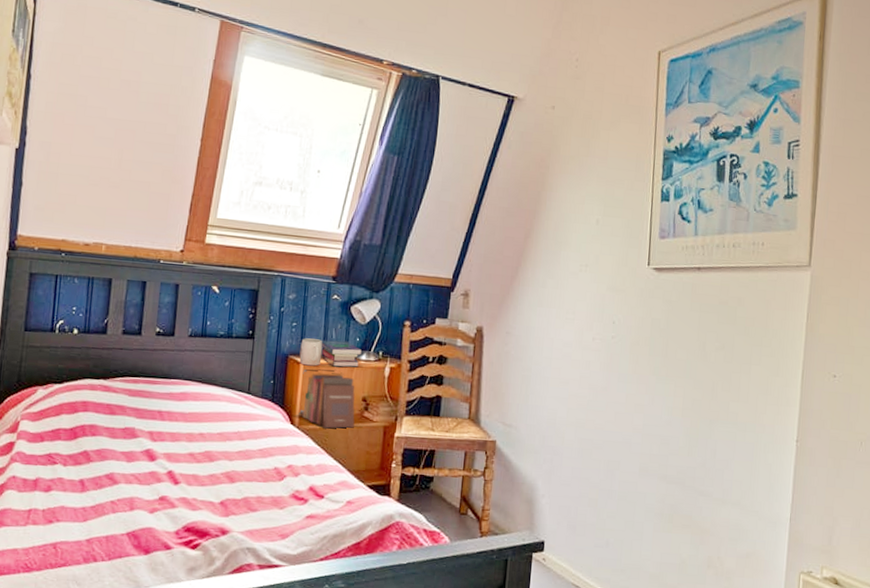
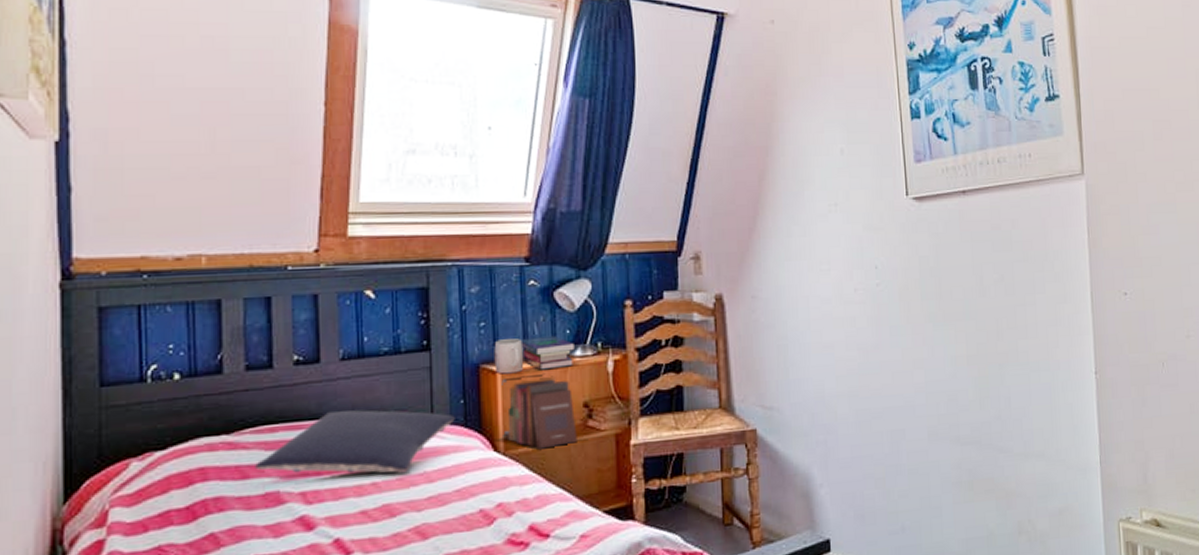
pillow: none [120,374,266,430] -> present [255,410,455,474]

